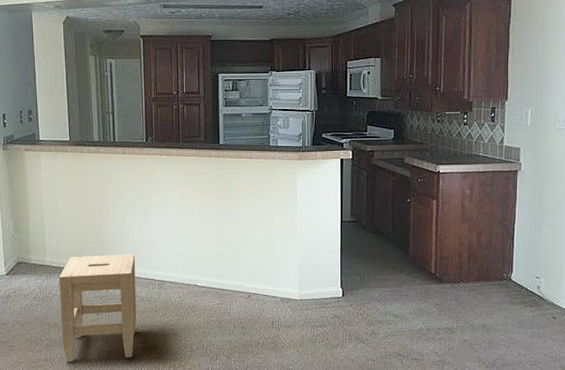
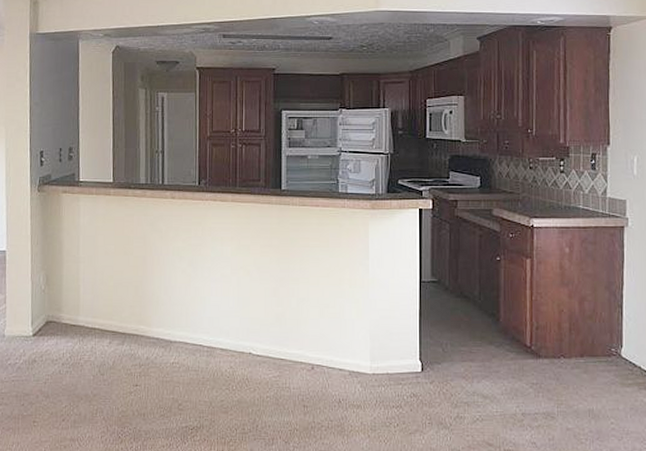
stool: present [58,253,137,362] -> none [92,314,182,443]

